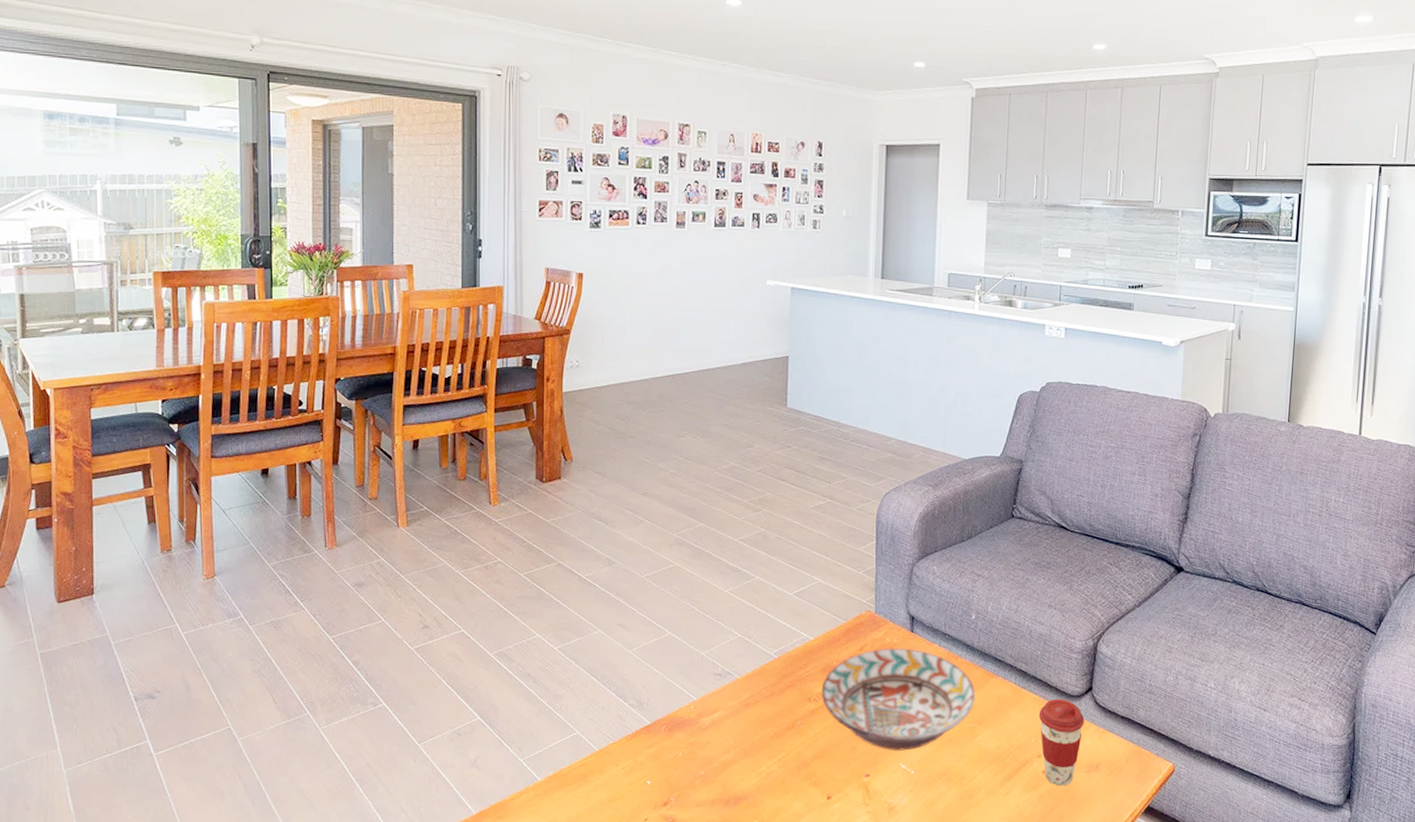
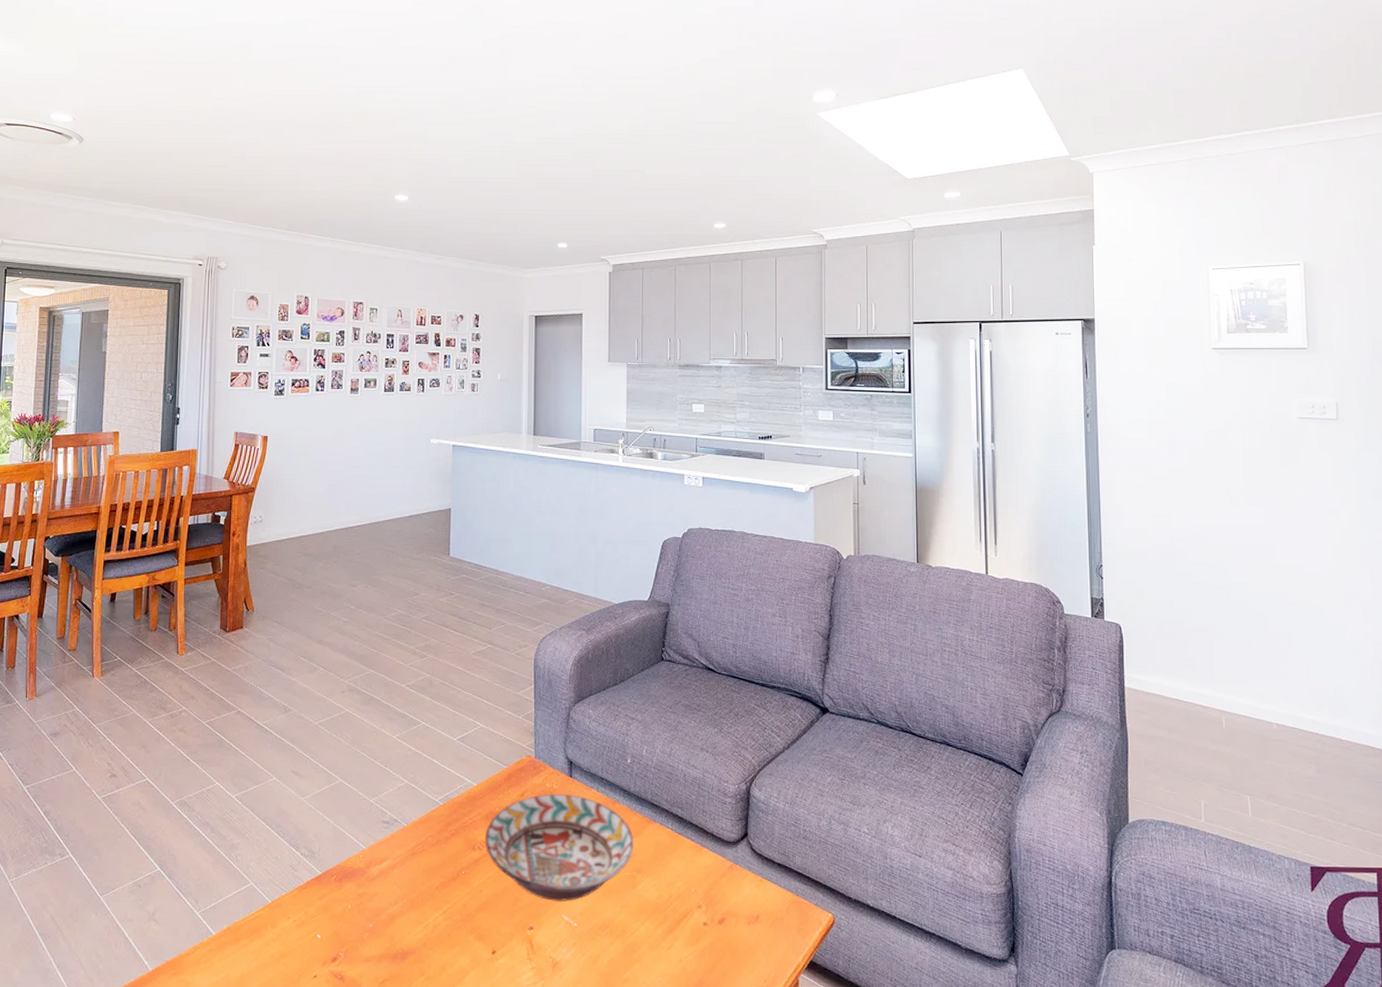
coffee cup: present [1038,698,1085,786] -> none [696,845,742,939]

